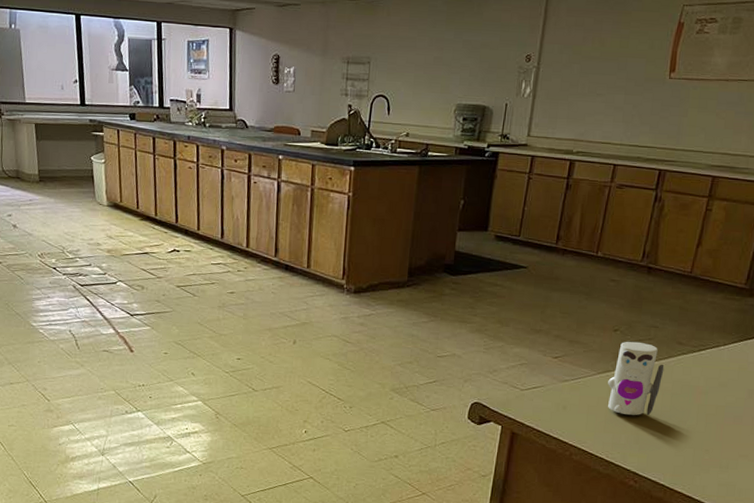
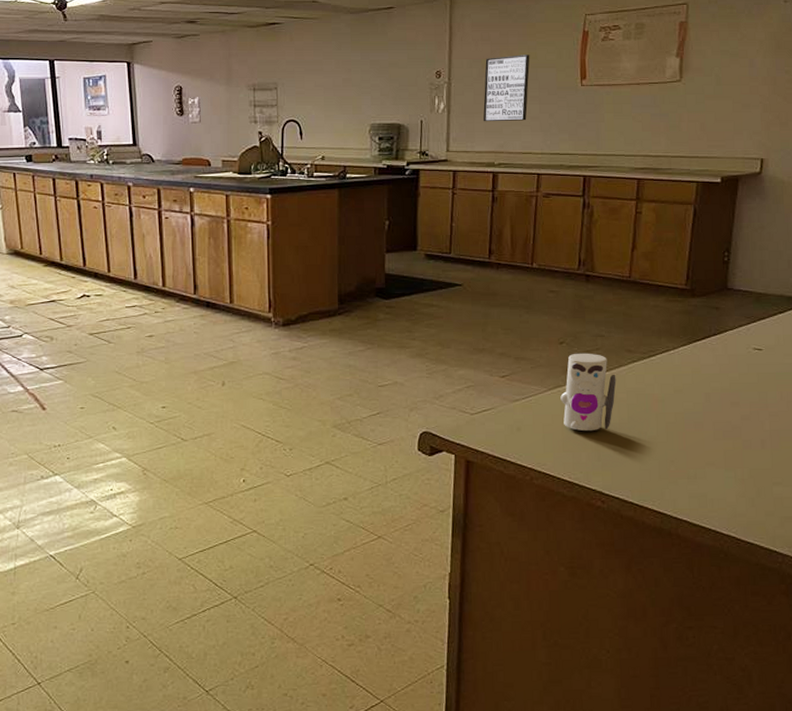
wall art: none [566,43,622,111] -> present [483,55,530,122]

